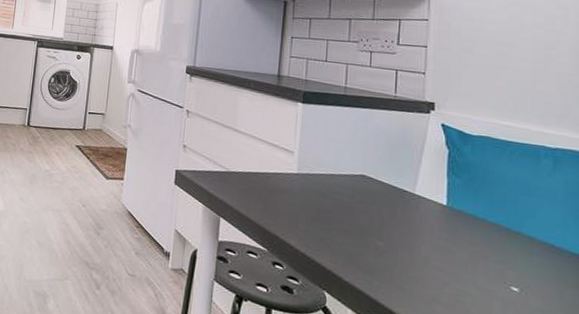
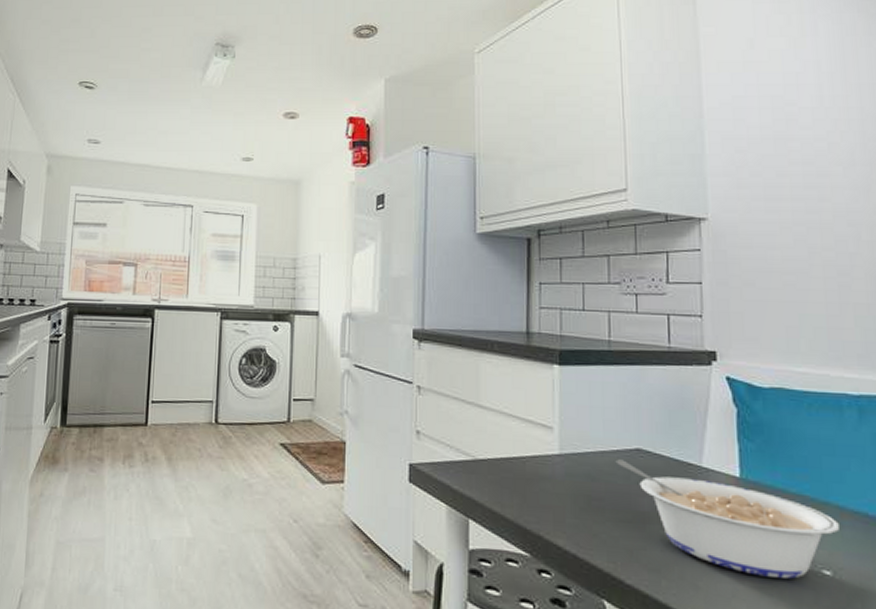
legume: none [343,182,528,291] -> present [615,459,839,579]

